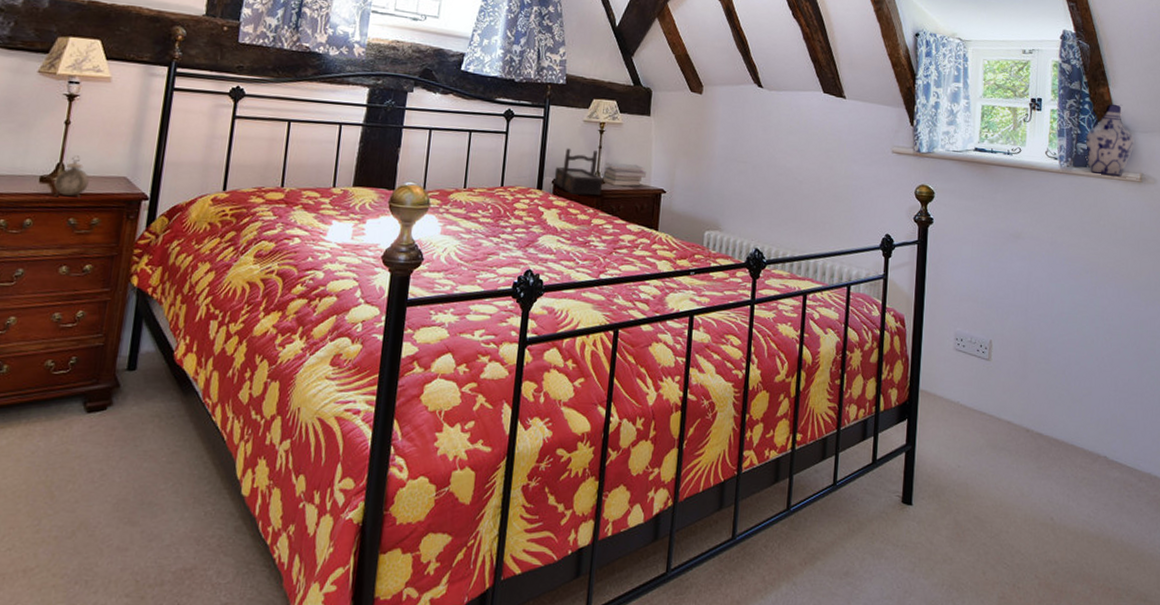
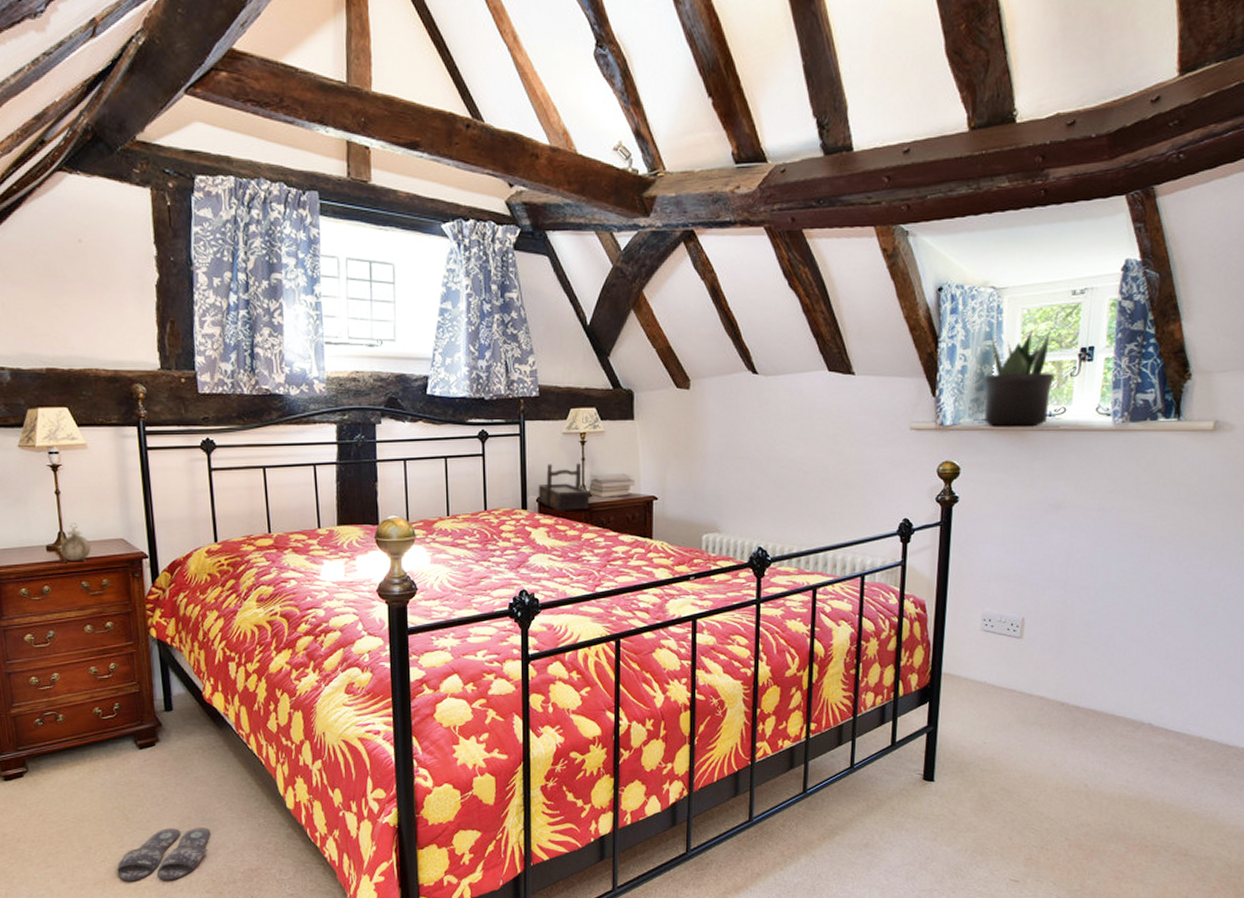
slippers: none [23,512,147,579] -> present [117,828,210,882]
planter: none [953,78,1011,162] -> present [983,330,1055,427]
vase: present [1085,104,1135,177] -> none [1146,343,1210,428]

